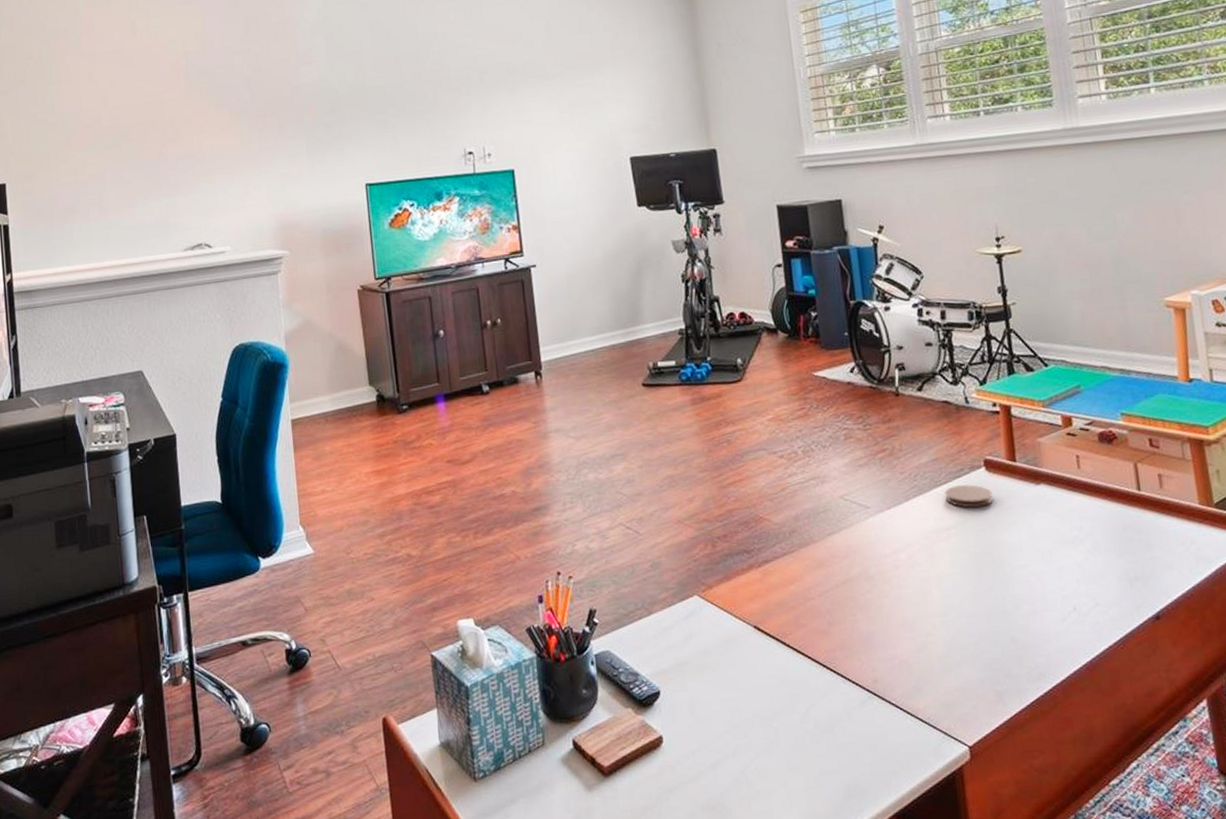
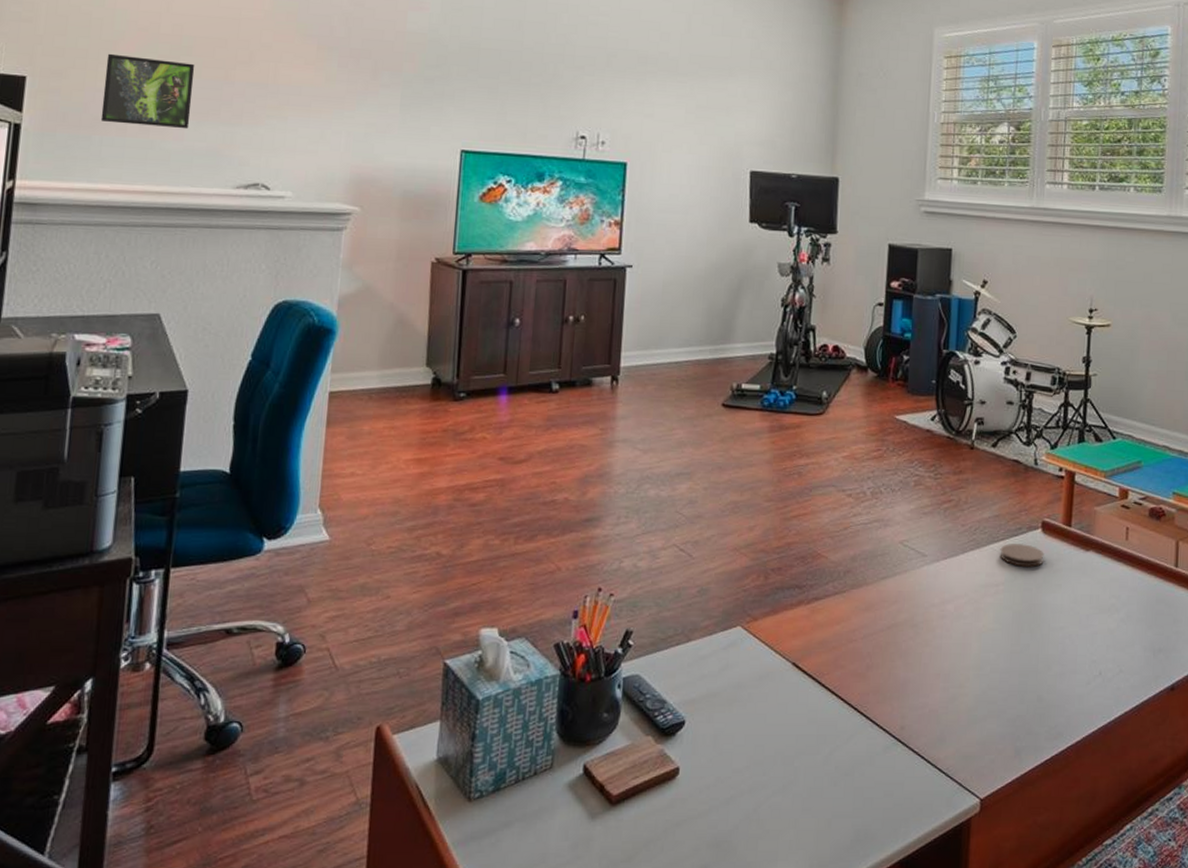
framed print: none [64,148,138,211] -> present [100,53,195,130]

